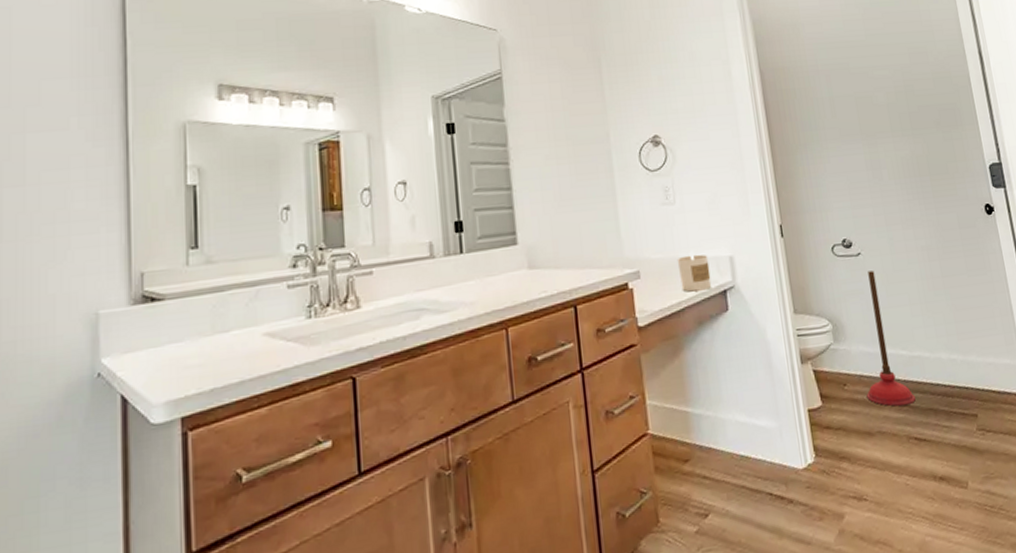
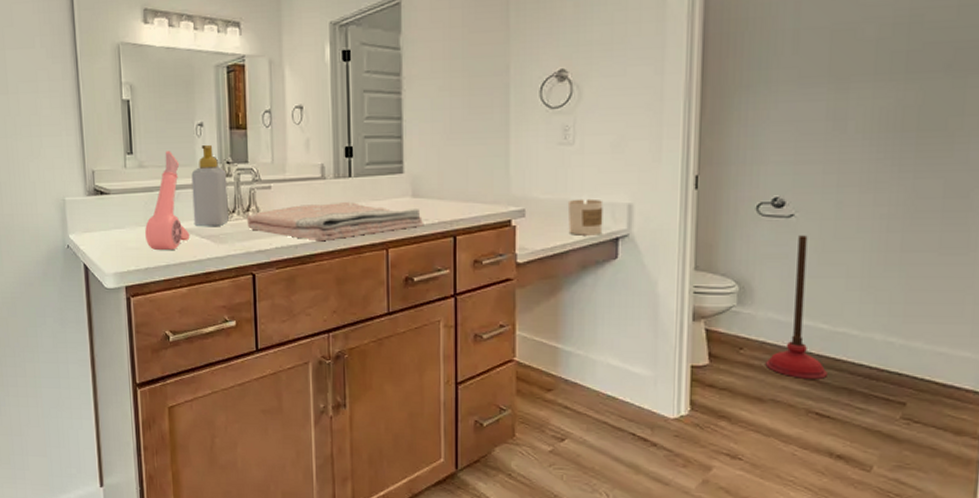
hair dryer: none [212,241,273,365] -> present [145,151,190,251]
soap bottle: none [274,231,322,328] -> present [191,145,229,226]
towel: none [344,280,543,329] -> present [246,201,424,242]

